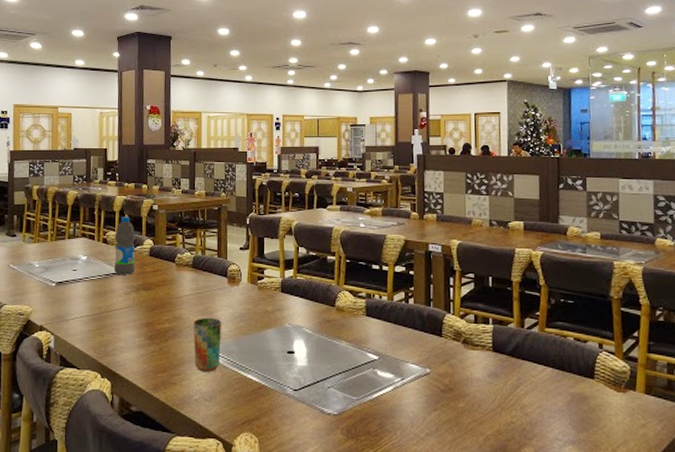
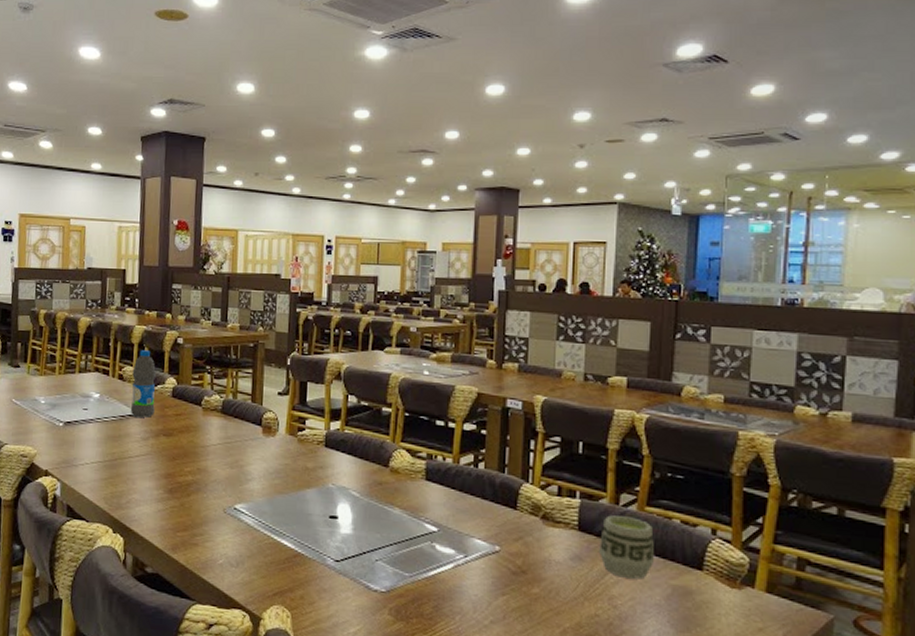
cup: present [193,317,222,372] -> none [220,471,254,534]
cup: none [510,337,556,390] -> present [598,515,655,580]

